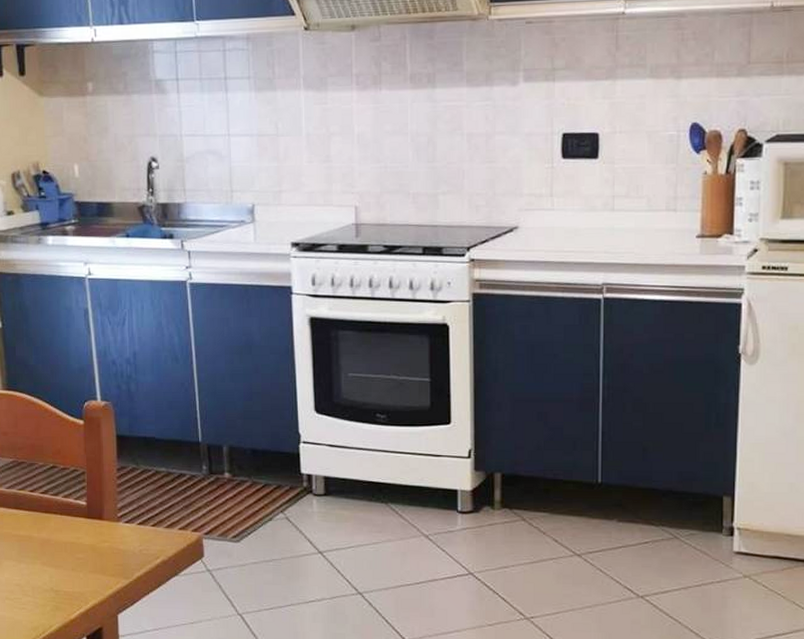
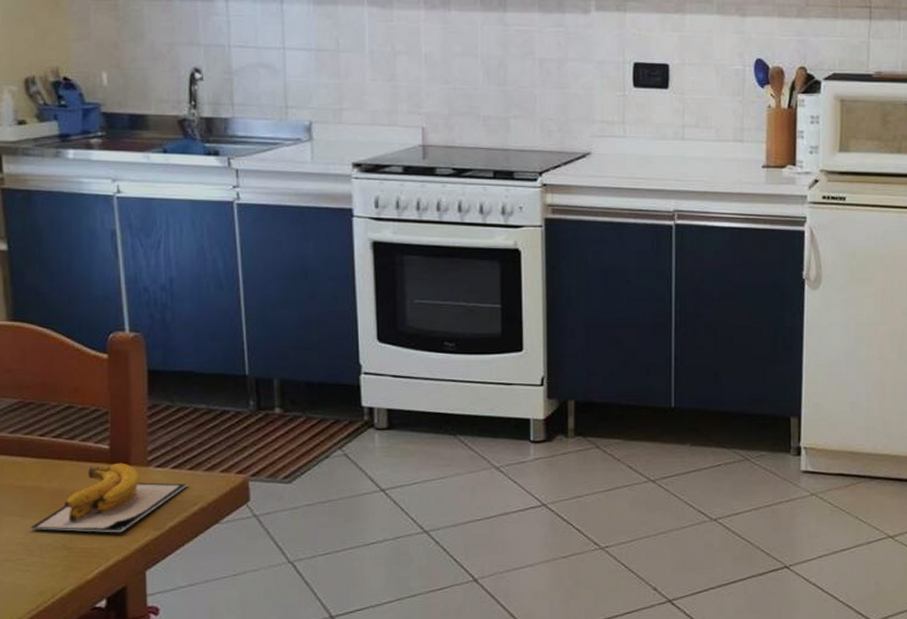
banana: none [23,517,152,579] -> present [29,463,188,532]

